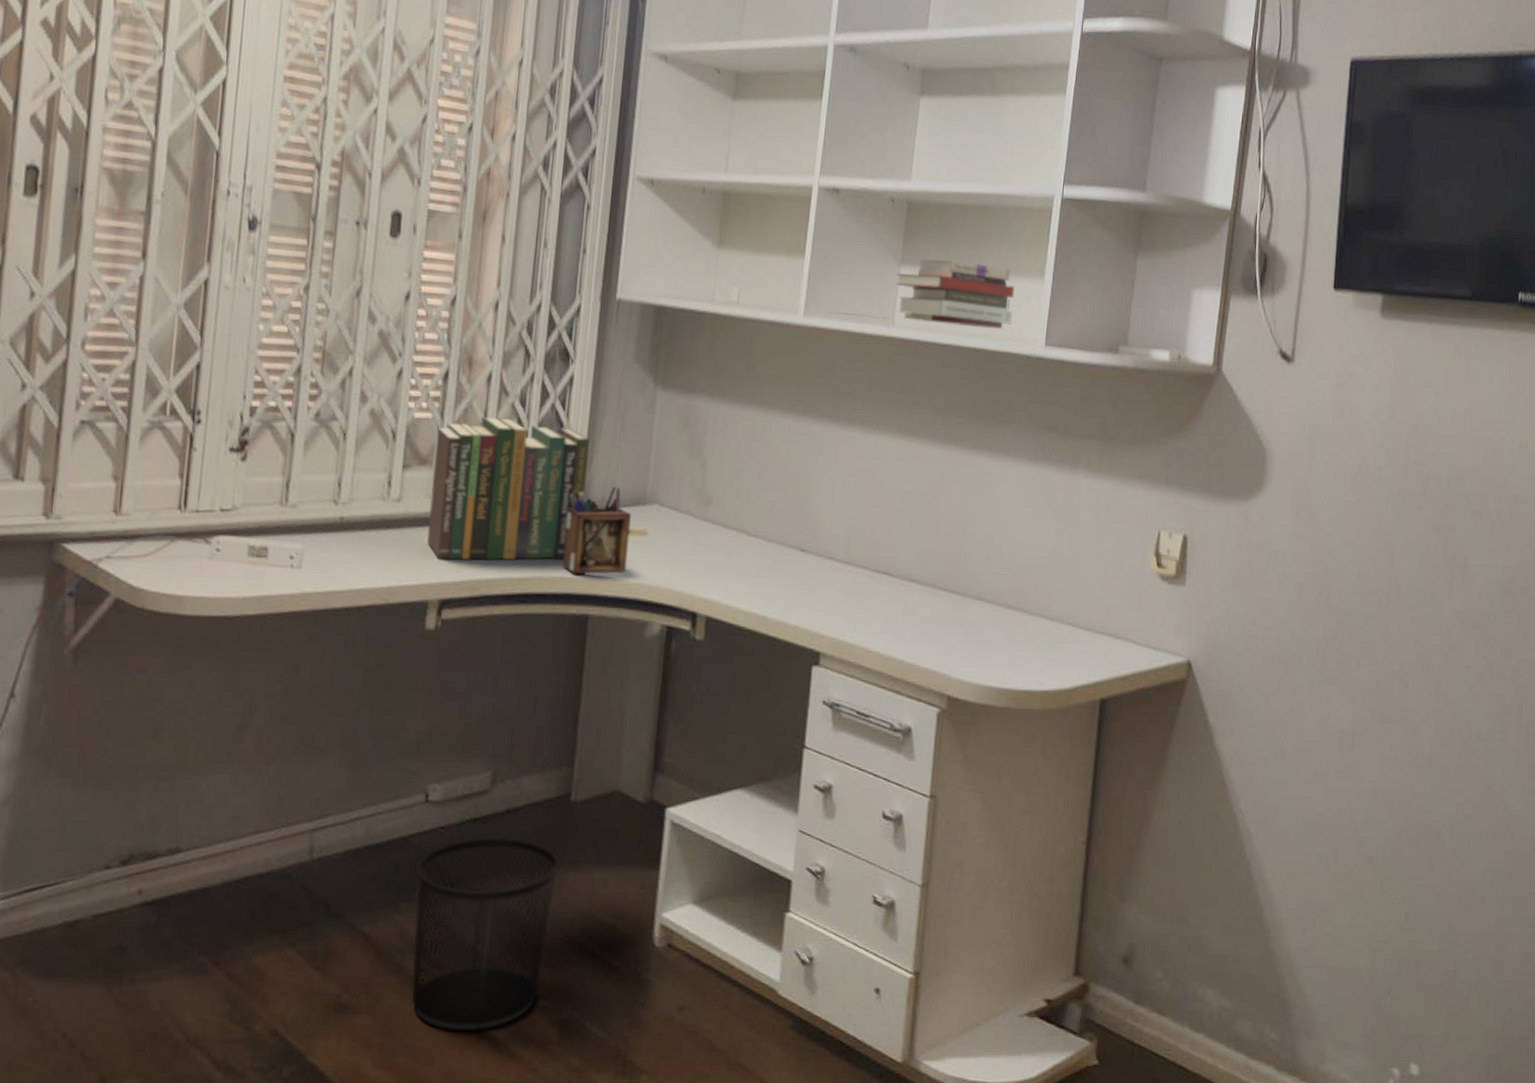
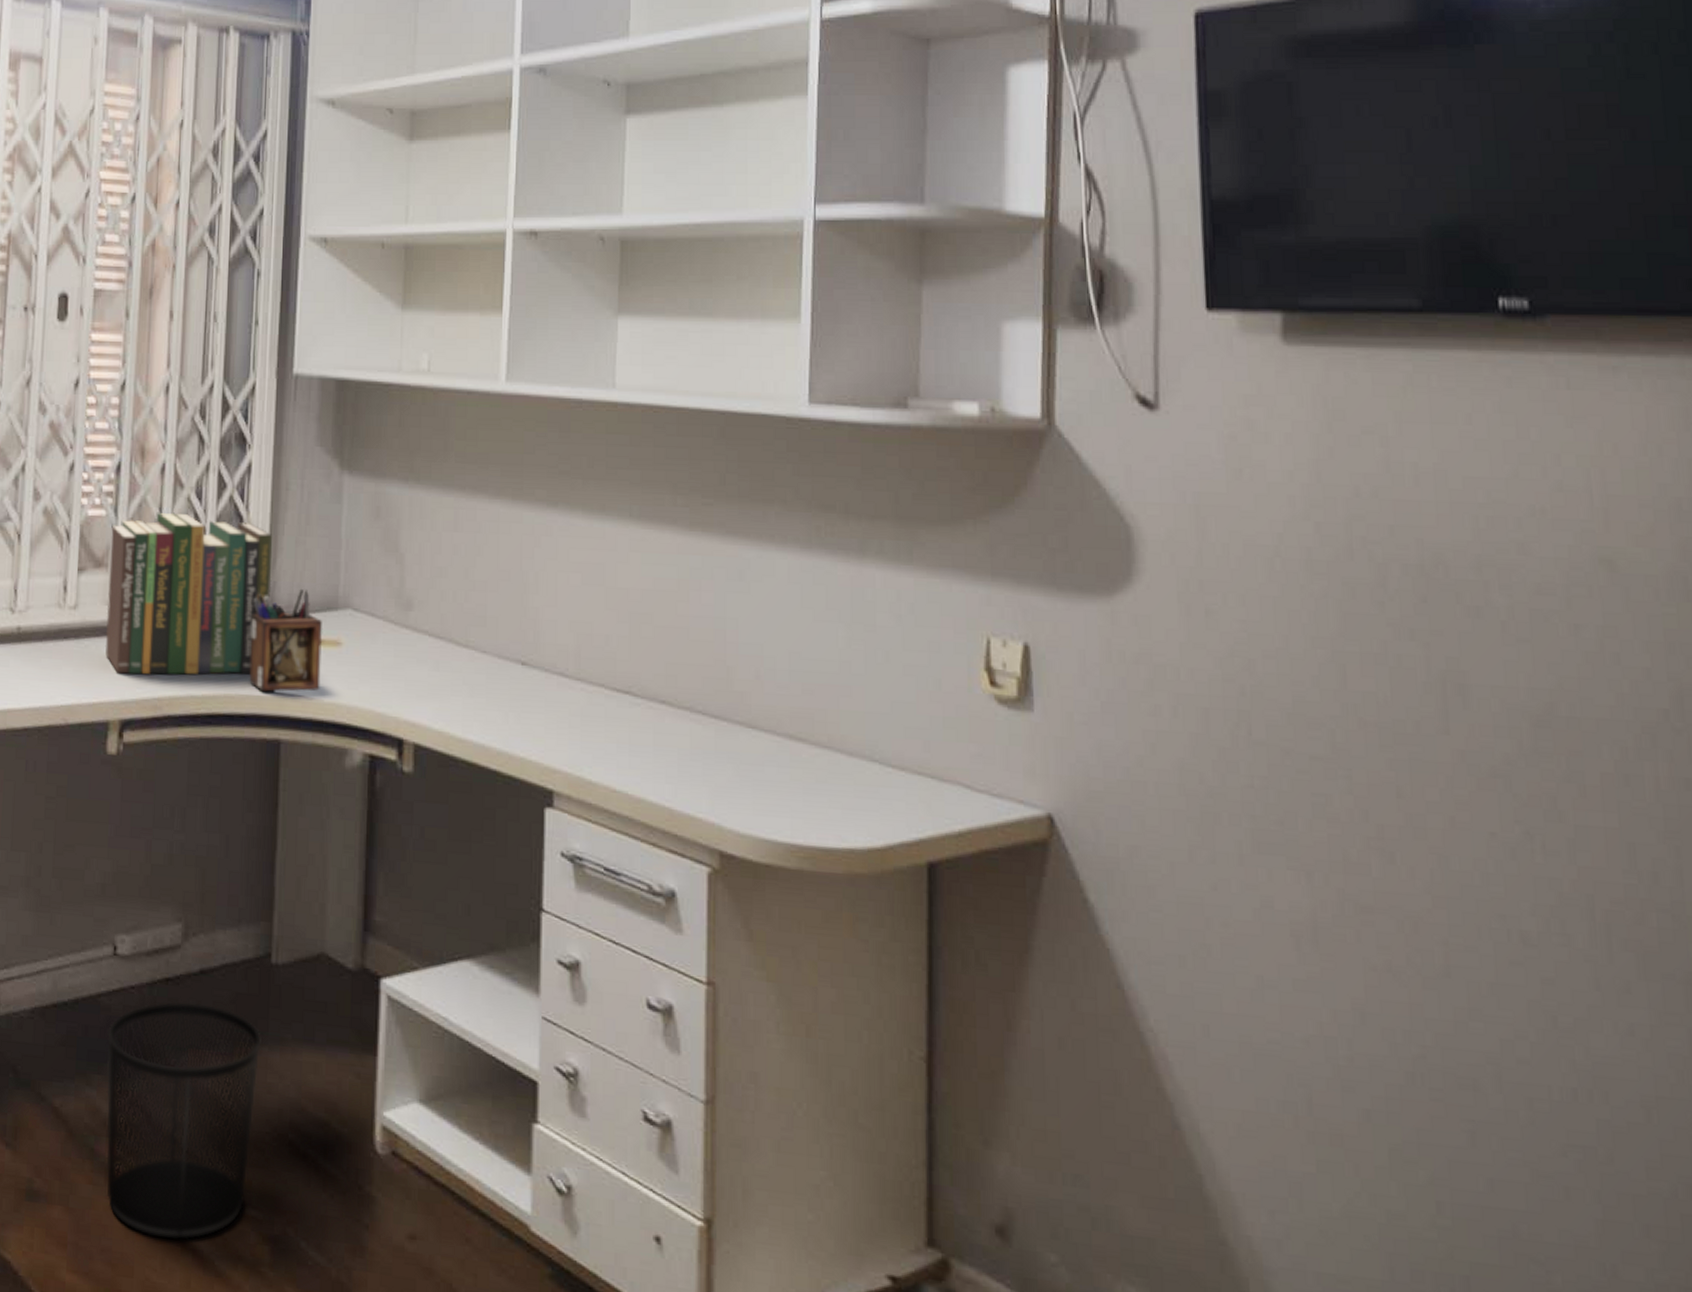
books: present [896,259,1014,329] -> none [613,304,763,385]

